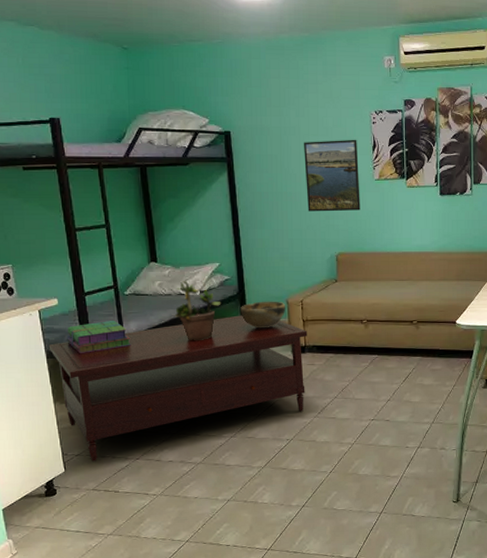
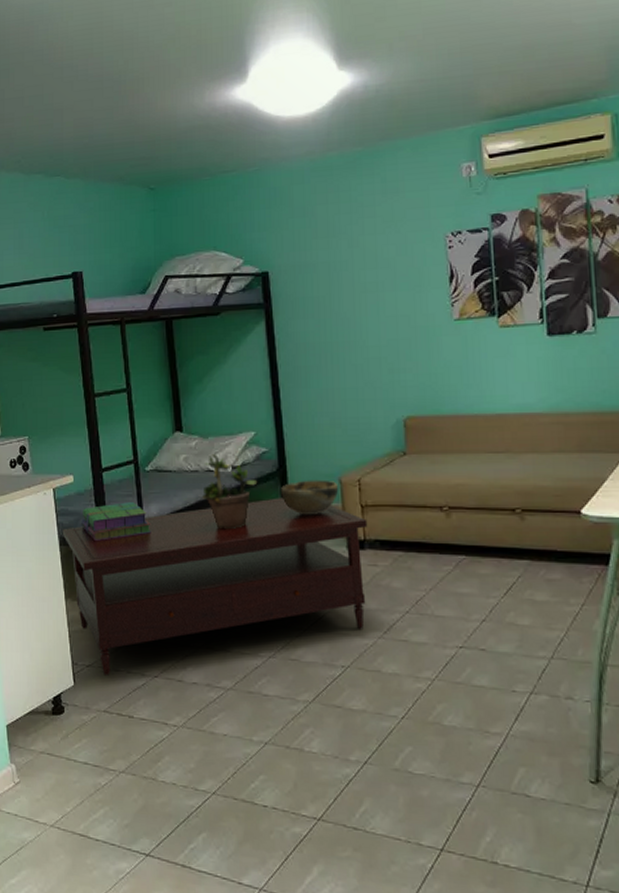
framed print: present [304,139,361,212] -> none [359,269,435,365]

